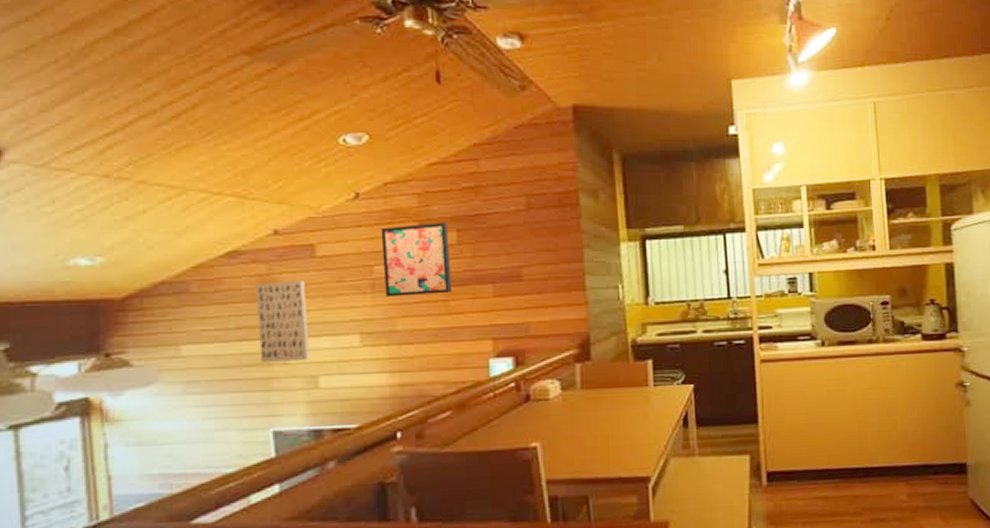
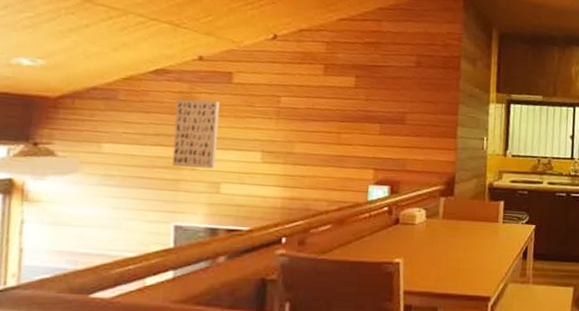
wall art: present [381,223,453,298] -> none [288,66,349,127]

